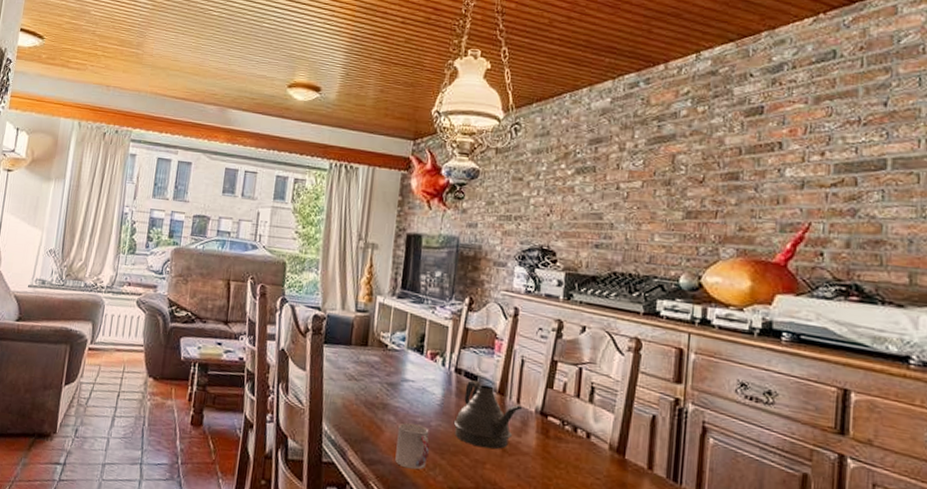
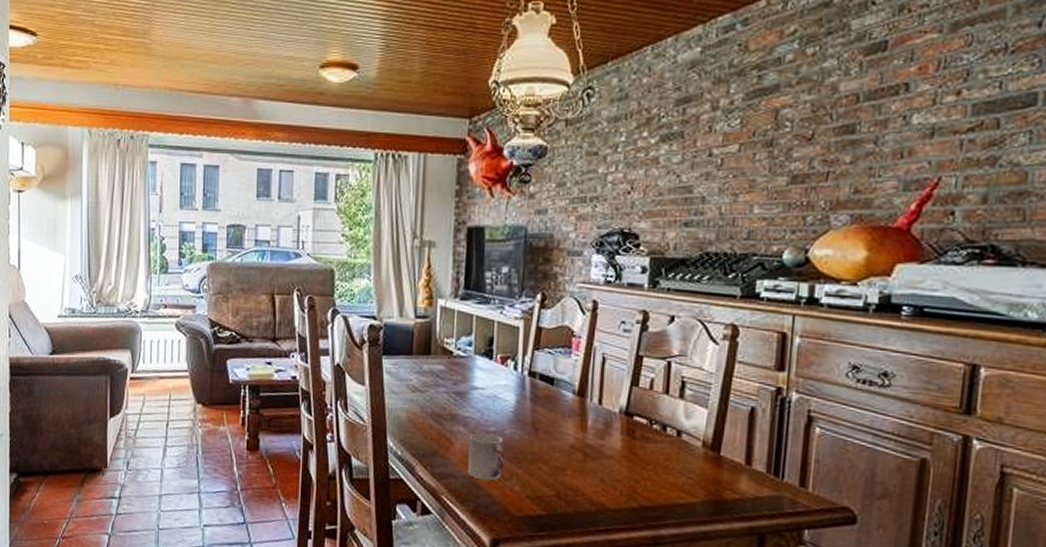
teapot: present [453,380,523,450] -> none [529,383,606,455]

